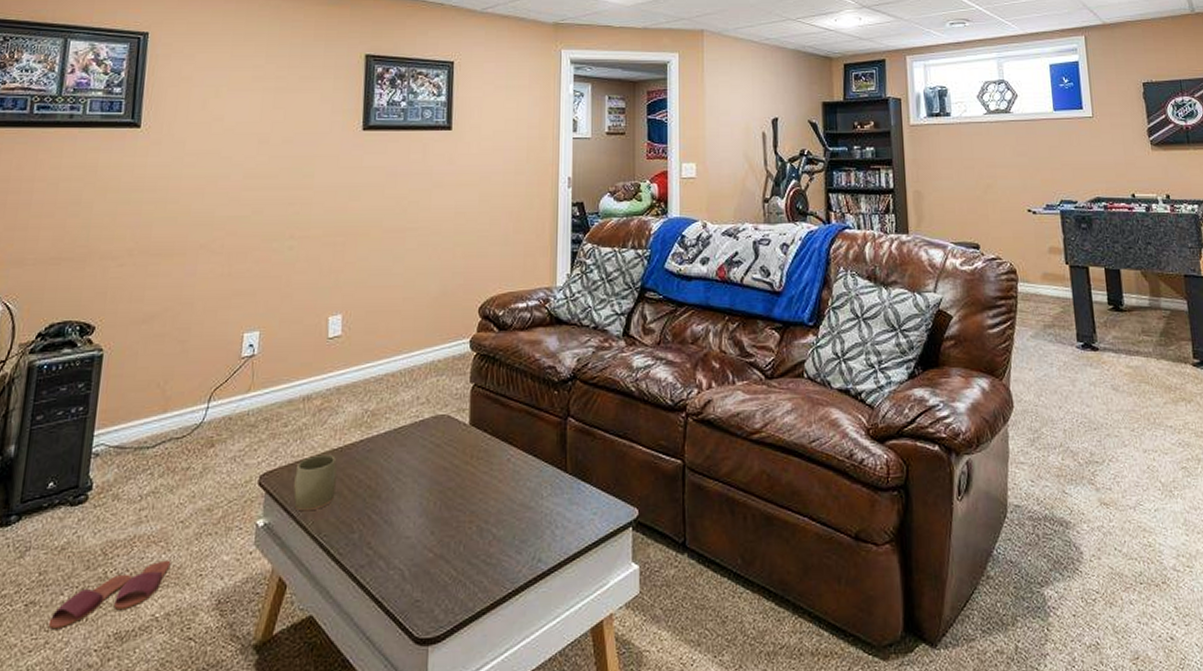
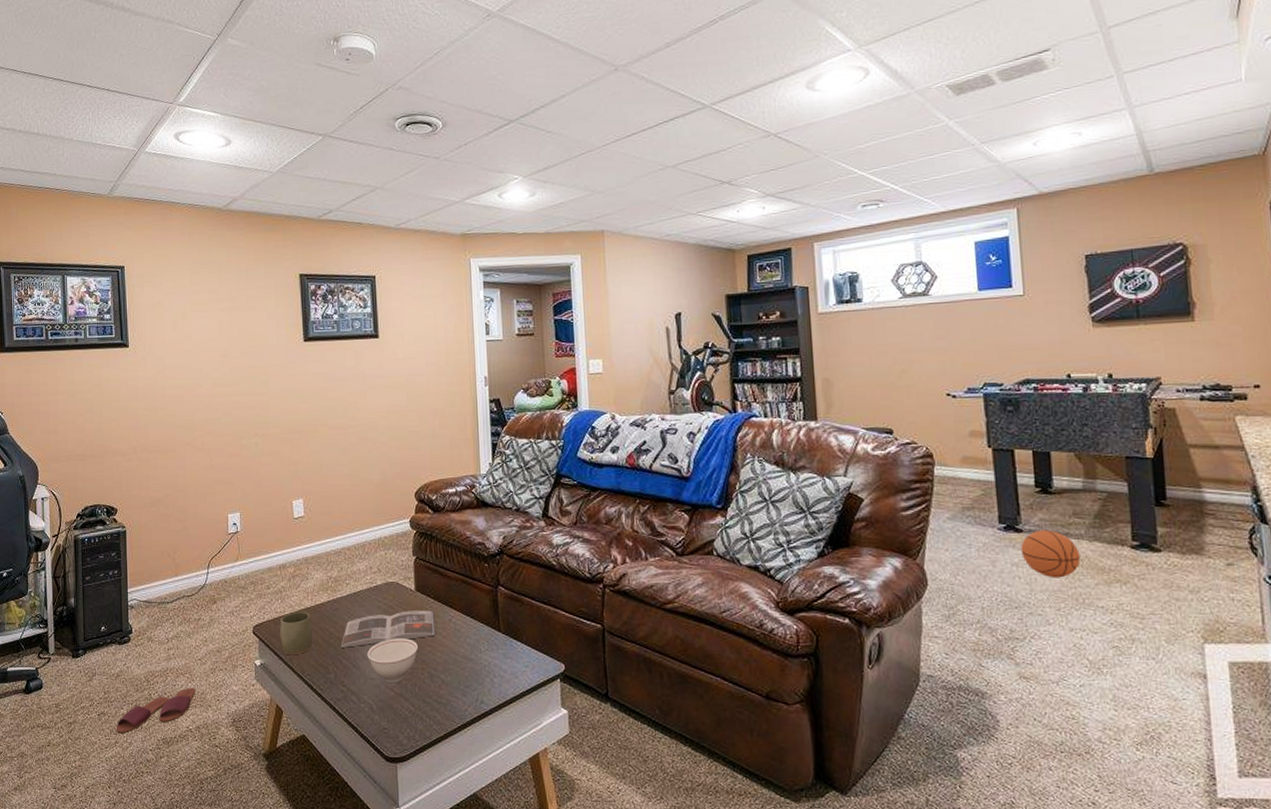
magazine: none [371,449,490,499] -> present [341,610,435,648]
bowl: none [403,484,467,542] -> present [367,638,418,684]
basketball: none [1097,348,1150,398] -> present [1021,530,1081,578]

